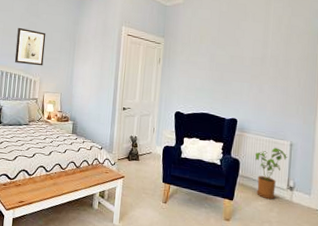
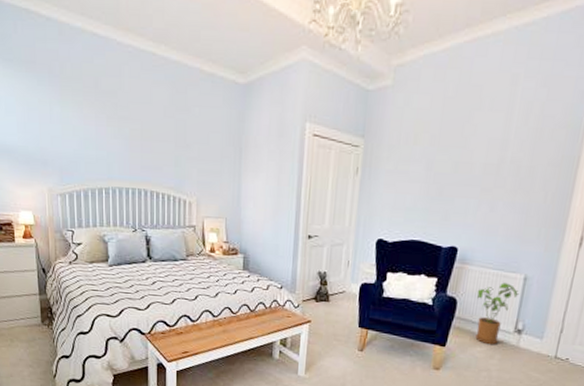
wall art: present [14,27,46,66] -> none [160,127,201,182]

